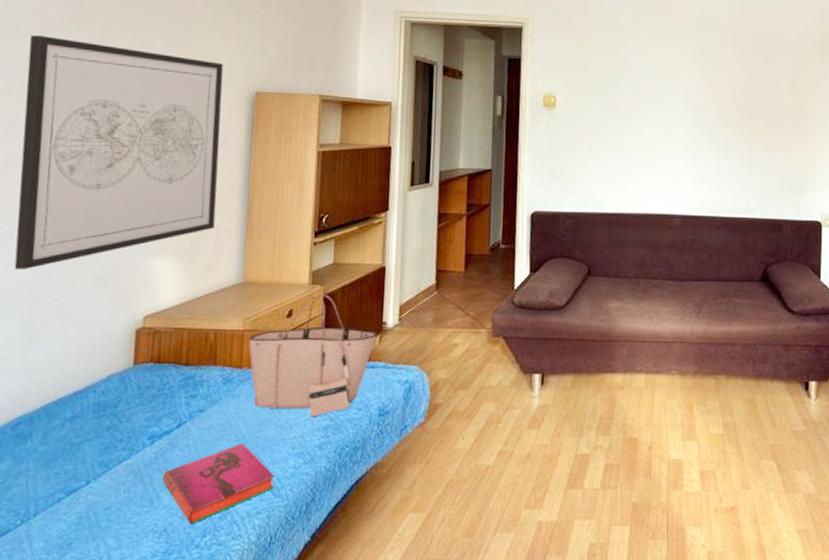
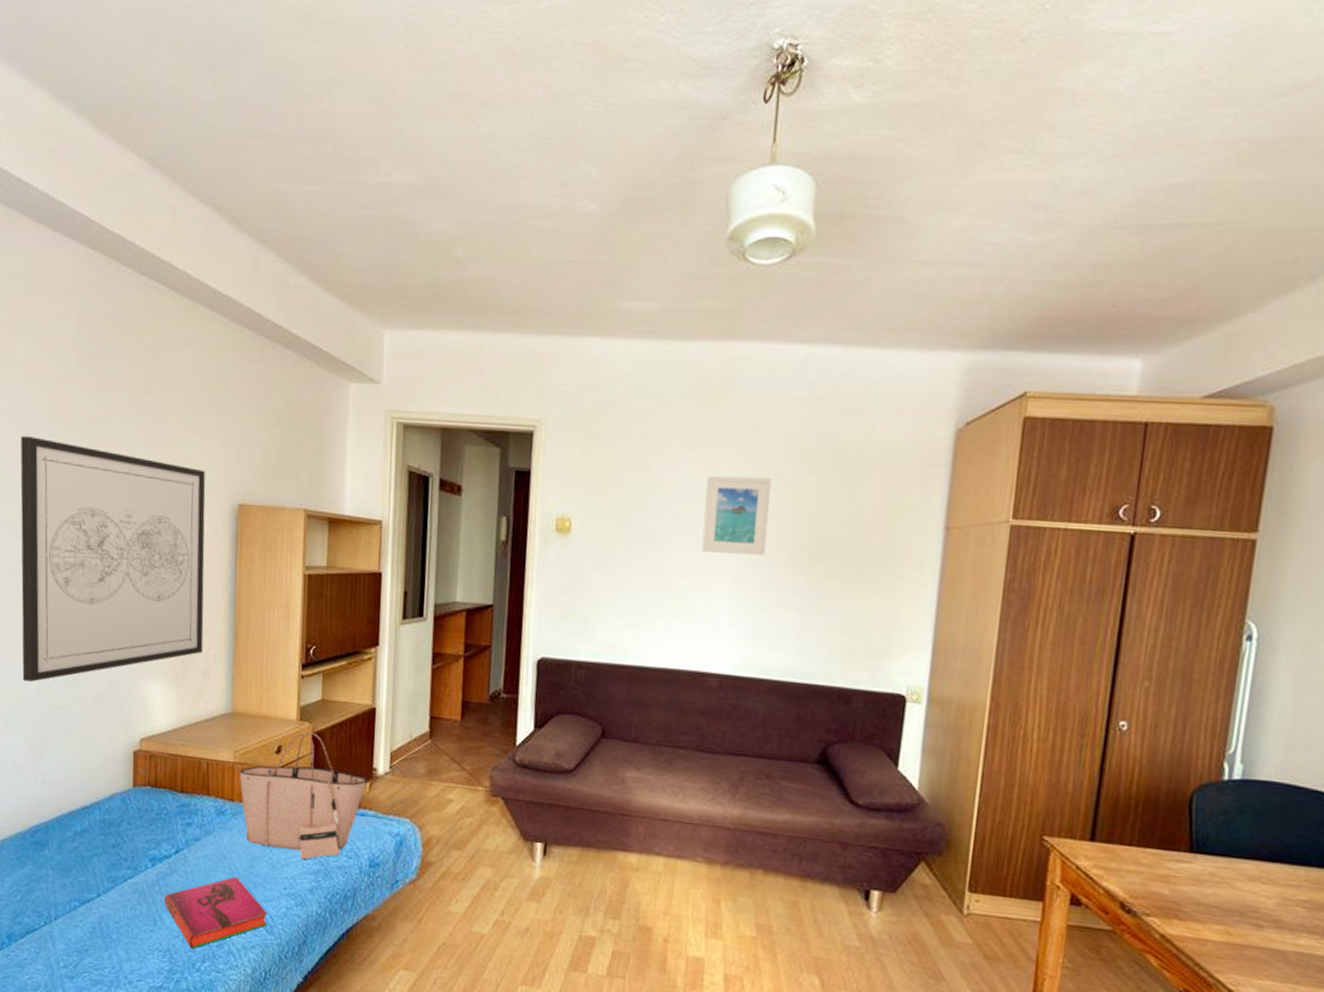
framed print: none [661,59,711,120] -> present [701,475,771,556]

